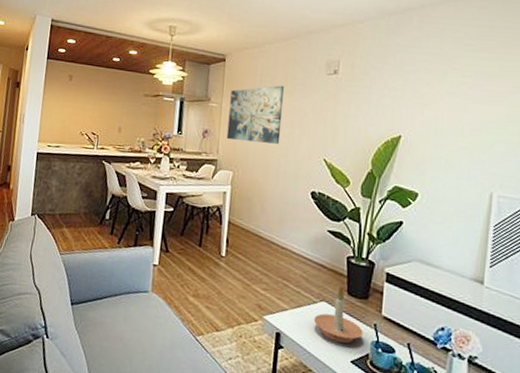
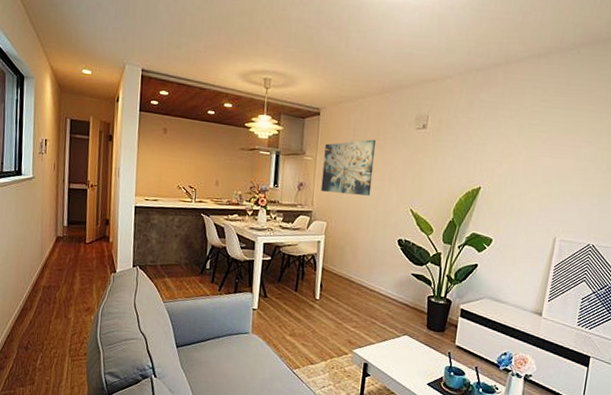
candle holder: present [313,285,363,343] -> none [397,321,439,369]

